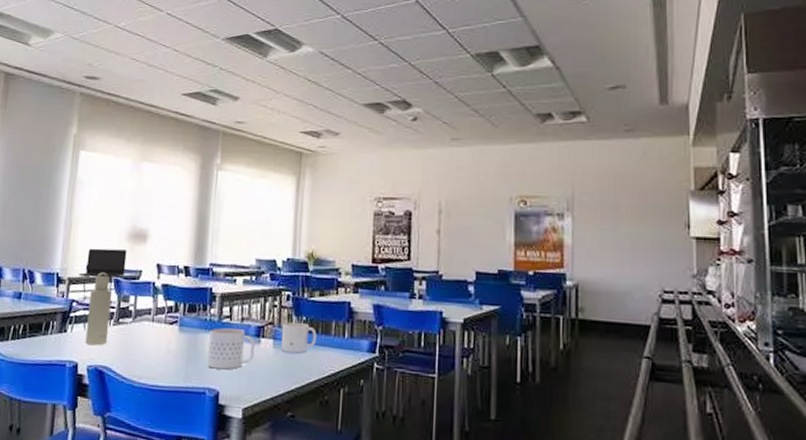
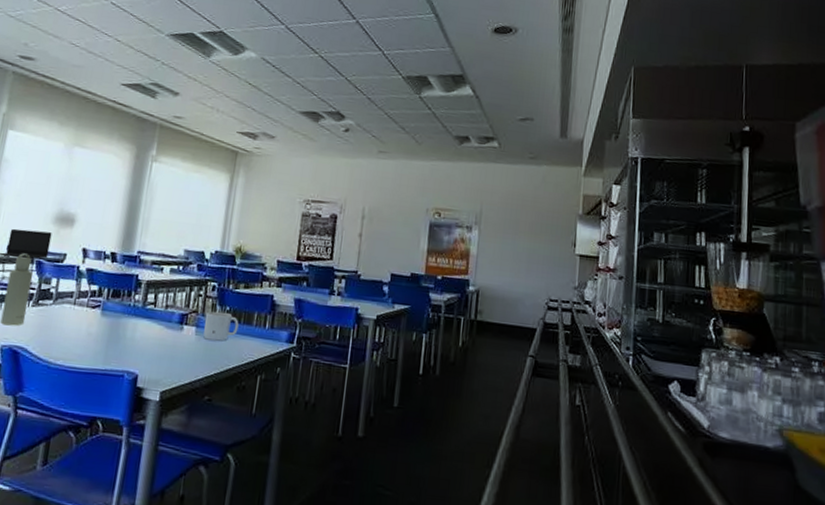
mug: present [207,328,255,370] -> none [128,314,178,354]

